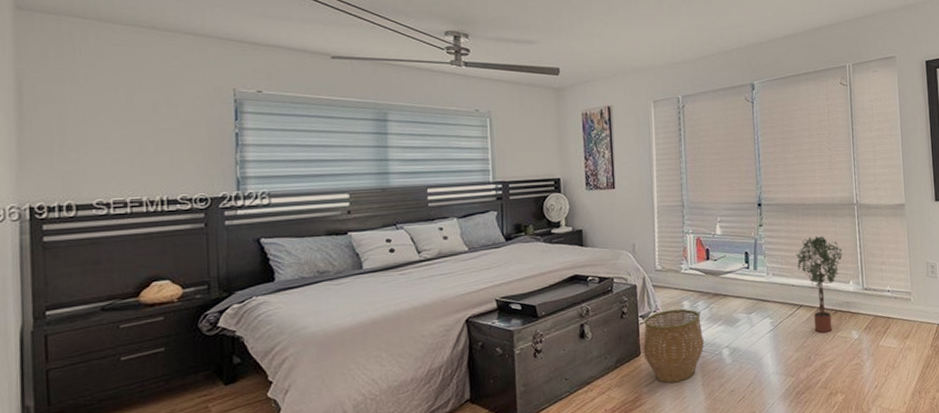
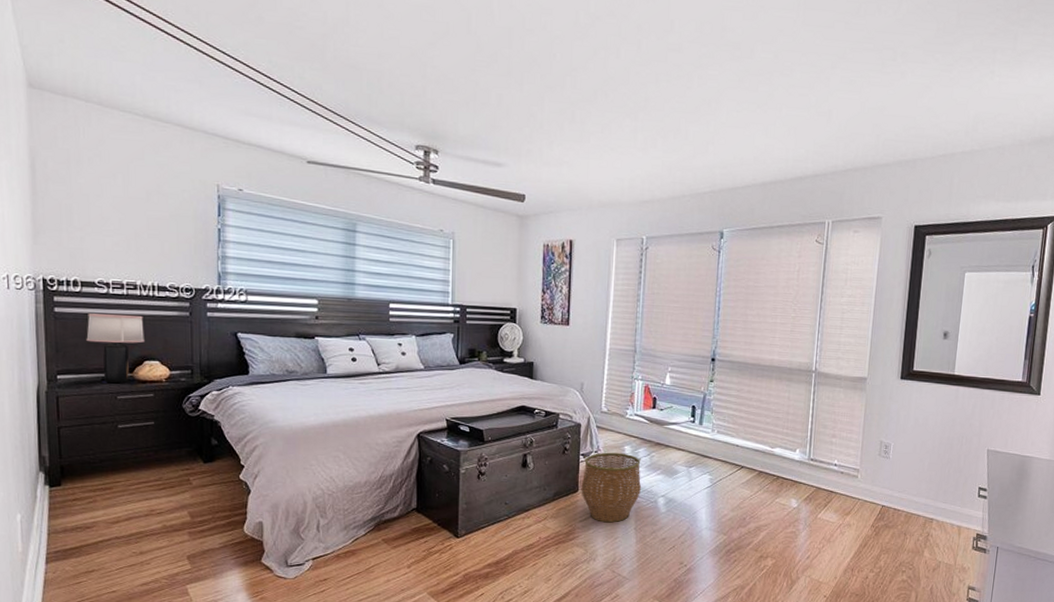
table lamp: none [82,233,153,313] -> present [86,313,146,384]
potted tree: present [795,235,843,333] -> none [743,398,793,497]

